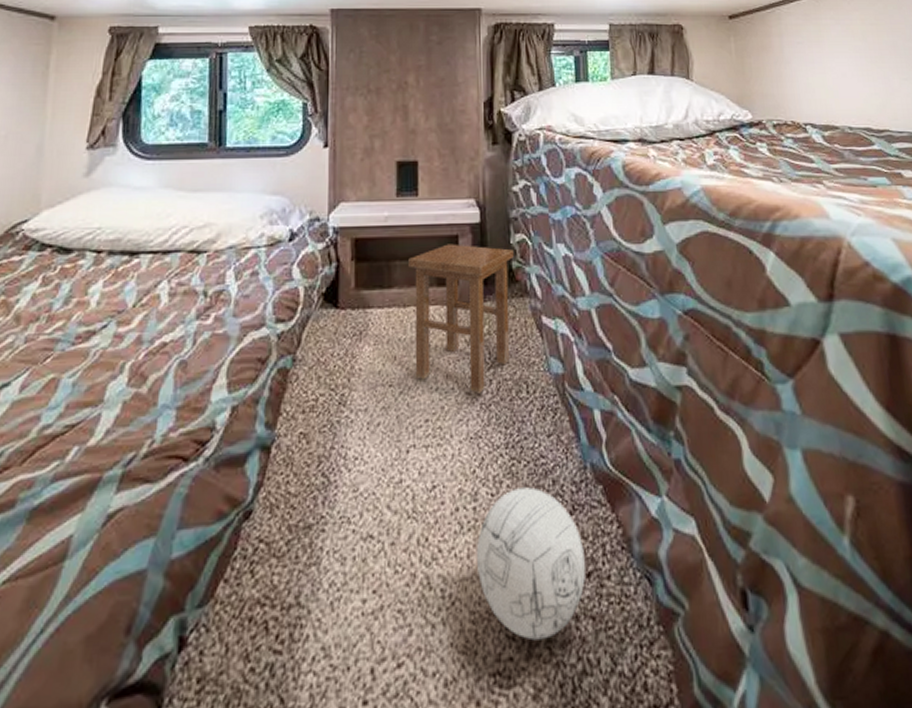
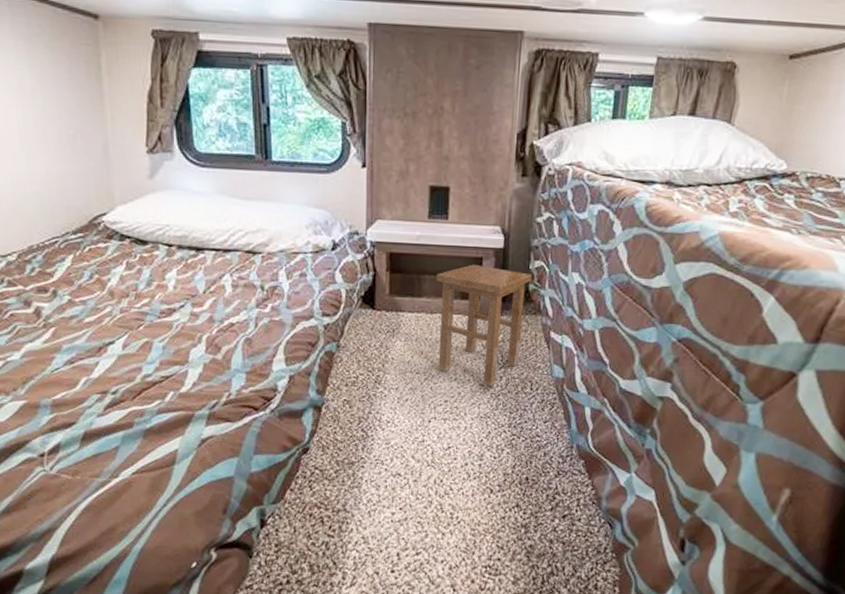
ball: present [476,487,586,641] -> none [478,455,563,551]

